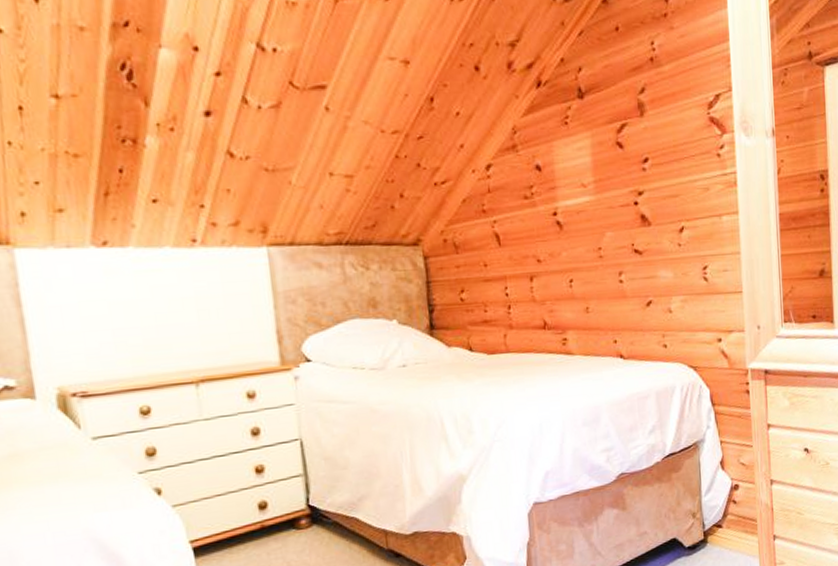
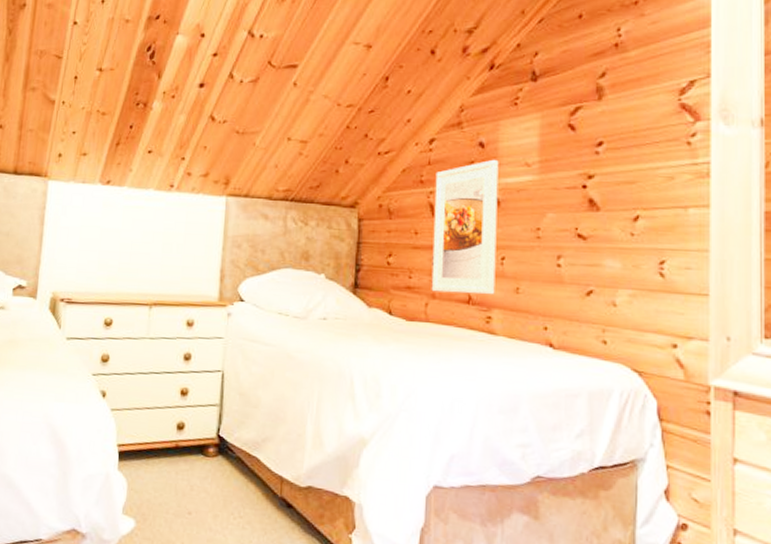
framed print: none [497,182,567,322] -> present [431,159,499,295]

